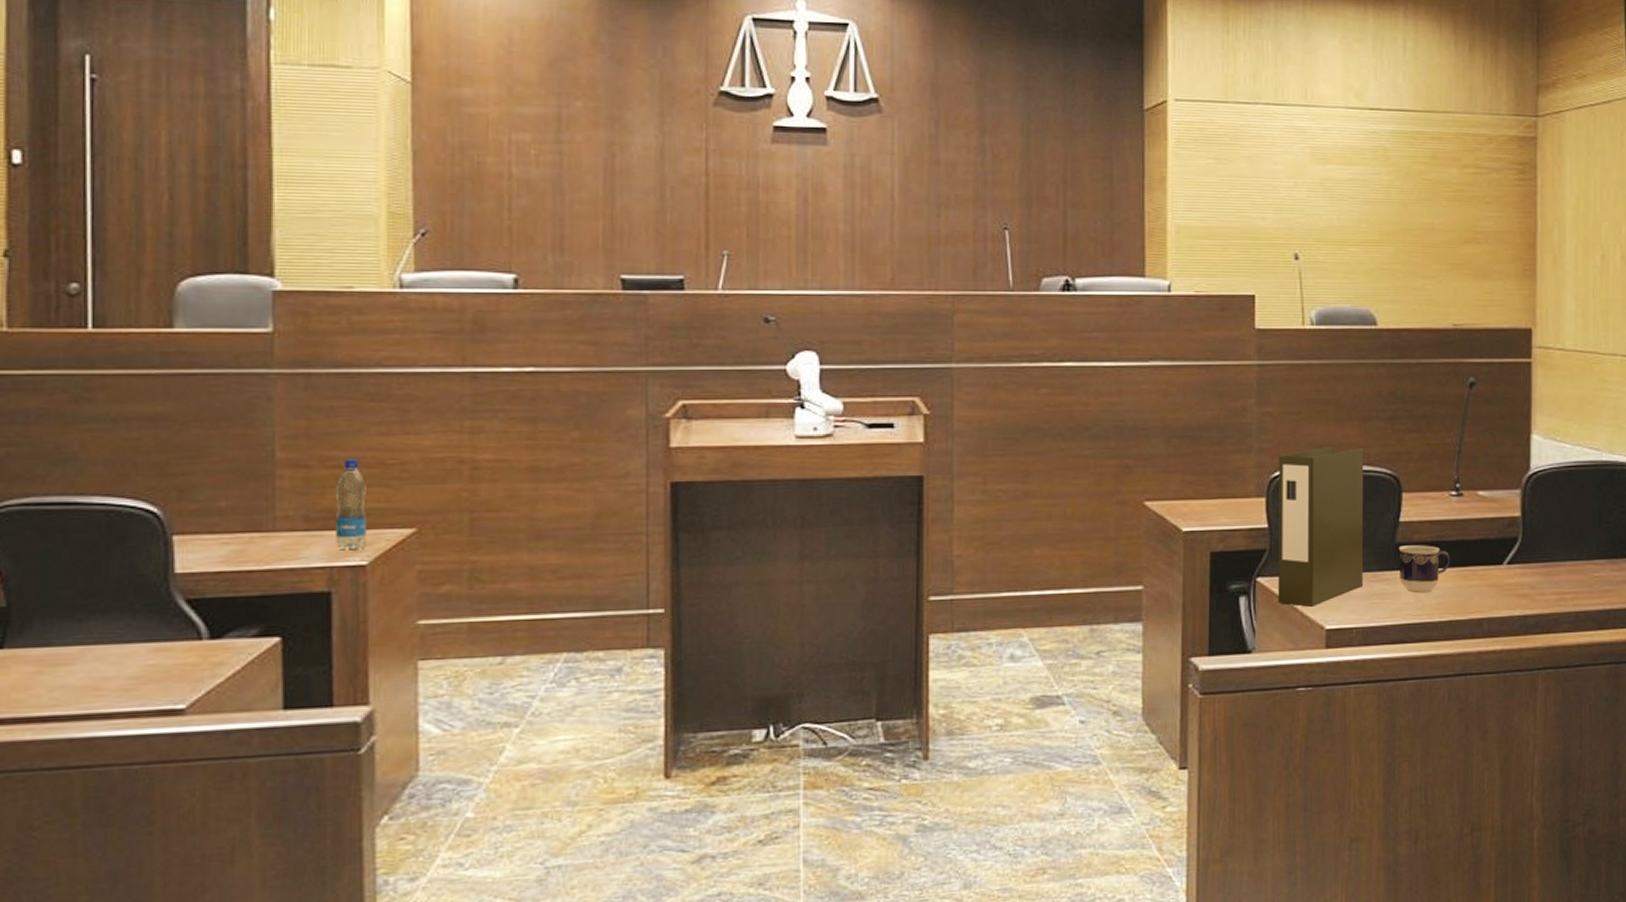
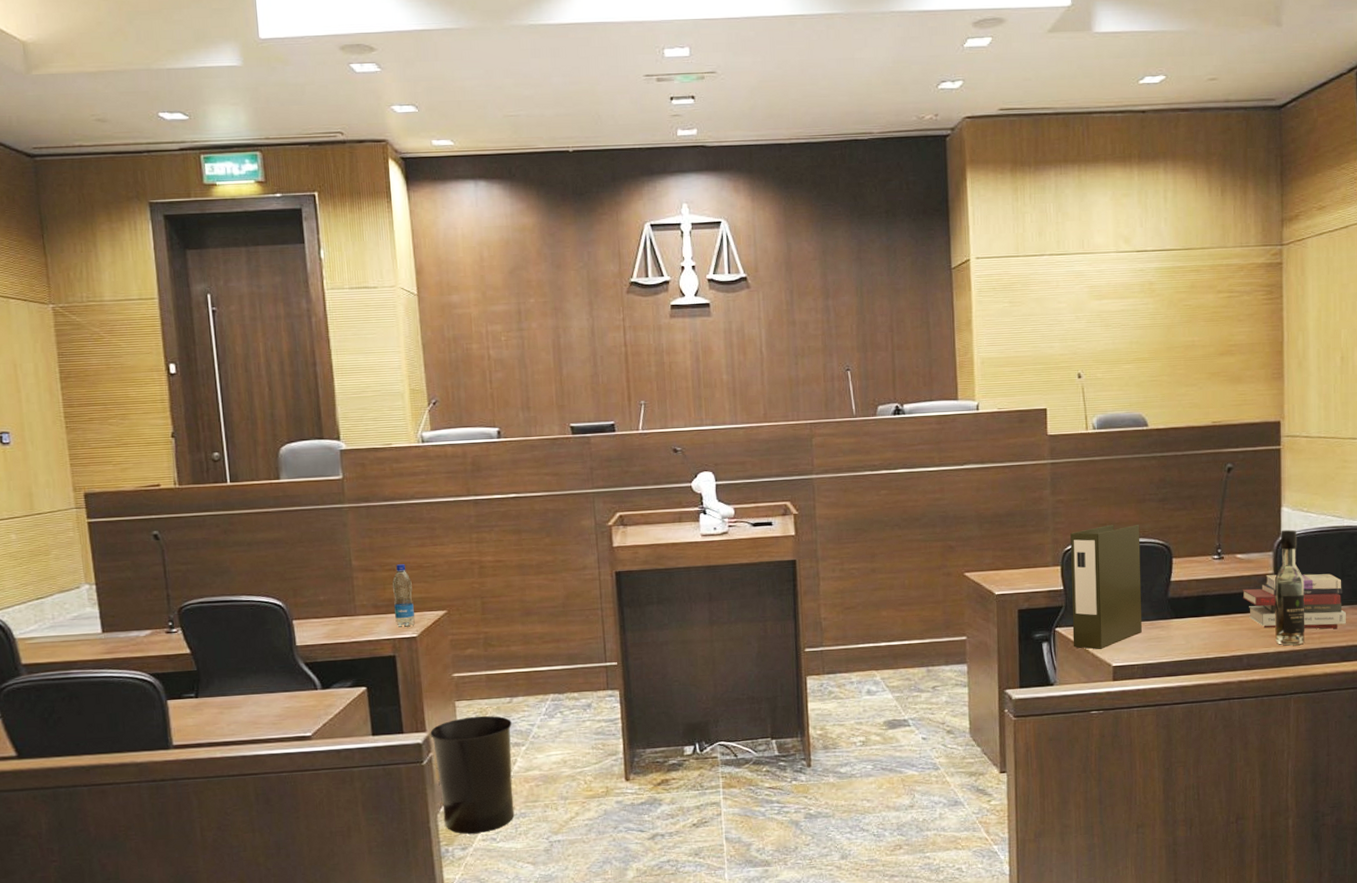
waste bin: none [375,682,502,857] -> present [430,715,515,834]
cup: present [1398,545,1450,593] -> none [1170,599,1214,637]
books: none [1483,518,1604,588] -> present [1242,573,1347,629]
bottle: none [1521,462,1556,608] -> present [1274,529,1305,646]

